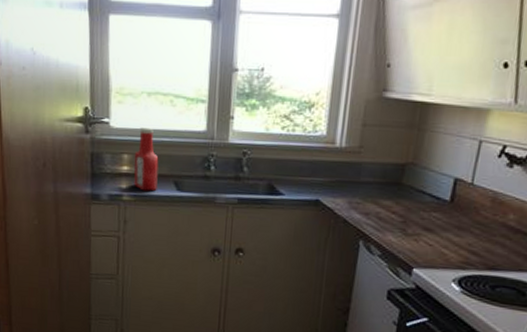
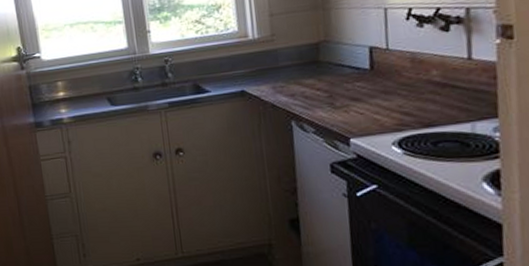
ketchup bottle: present [134,127,159,192] -> none [67,54,93,112]

